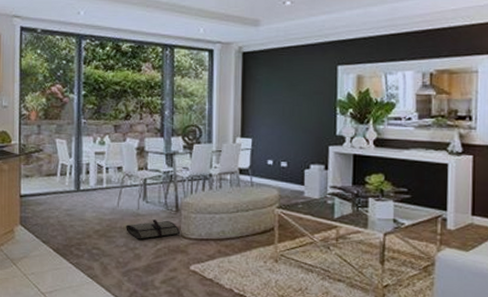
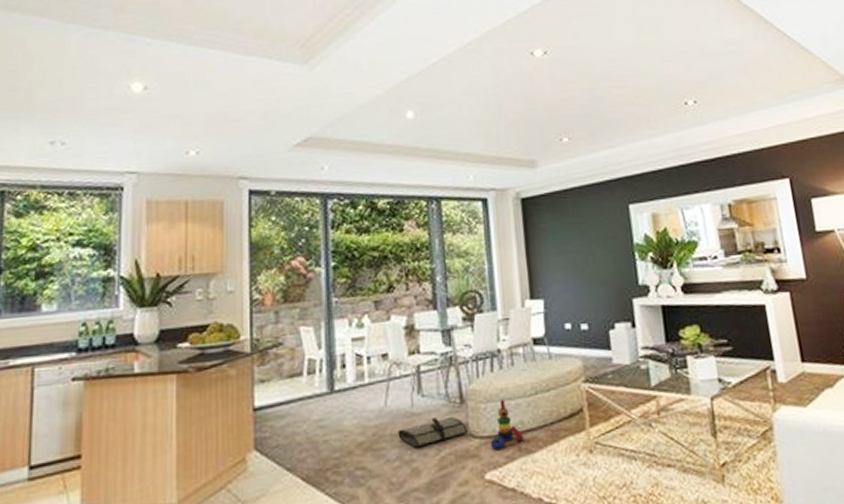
stacking toy: none [196,213,223,249] -> present [490,400,524,450]

